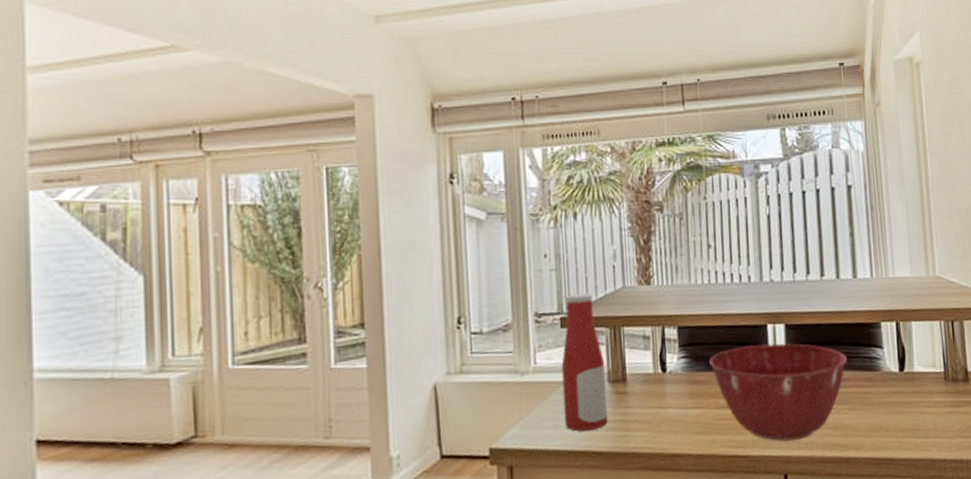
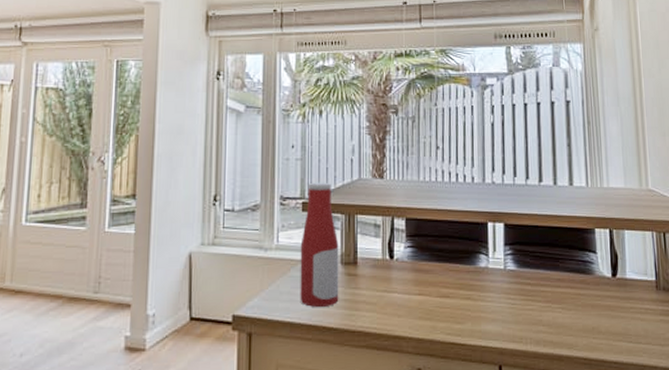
mixing bowl: present [709,343,847,442] -> none [433,241,562,334]

